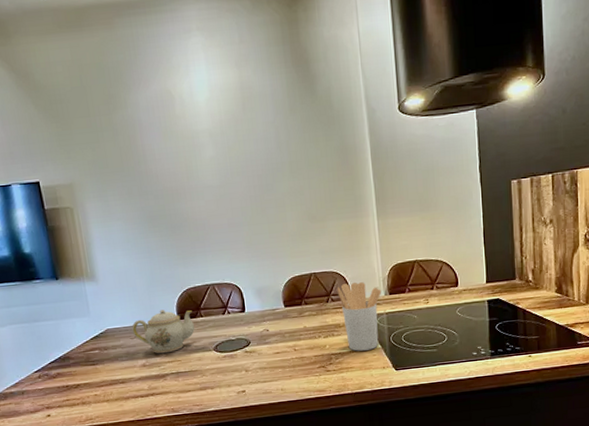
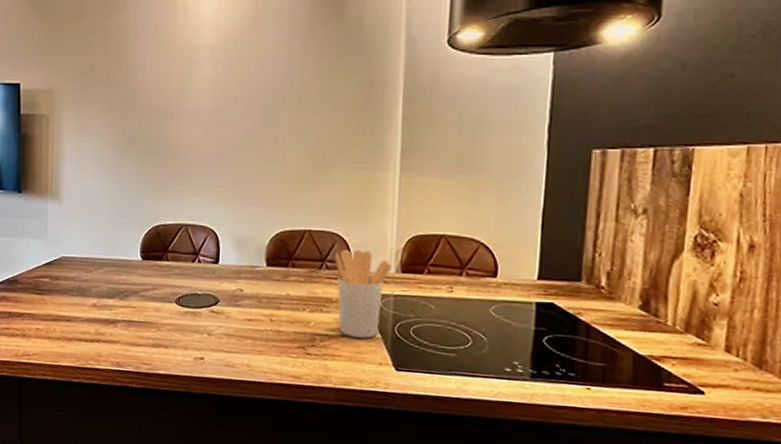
teapot: present [132,309,195,354] -> none [88,245,158,296]

